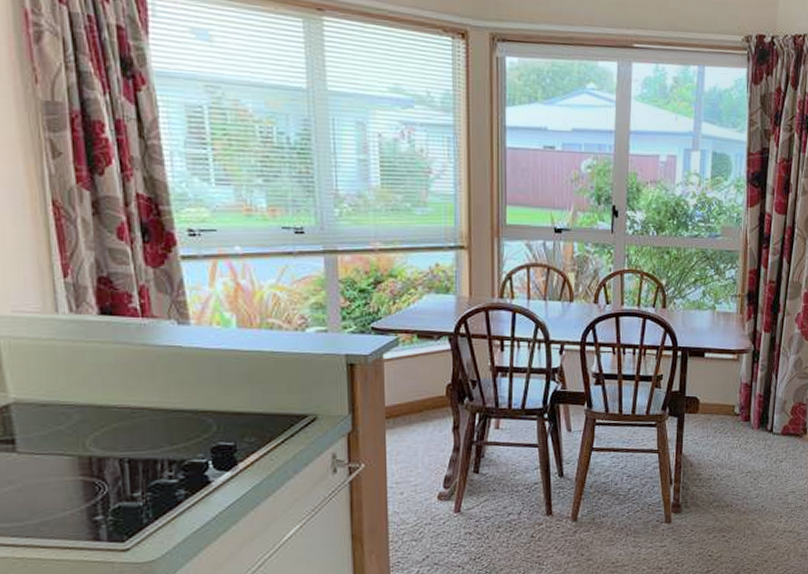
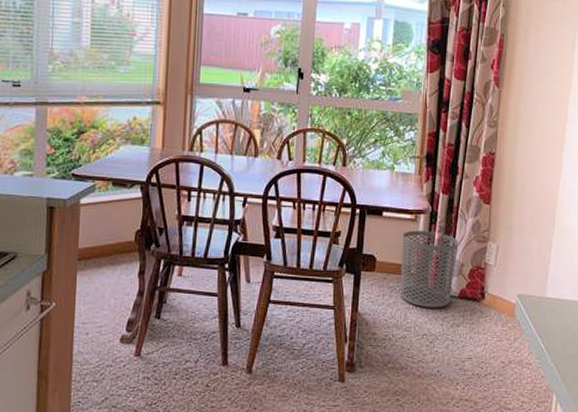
waste bin: none [723,370,781,446] -> present [400,230,459,308]

